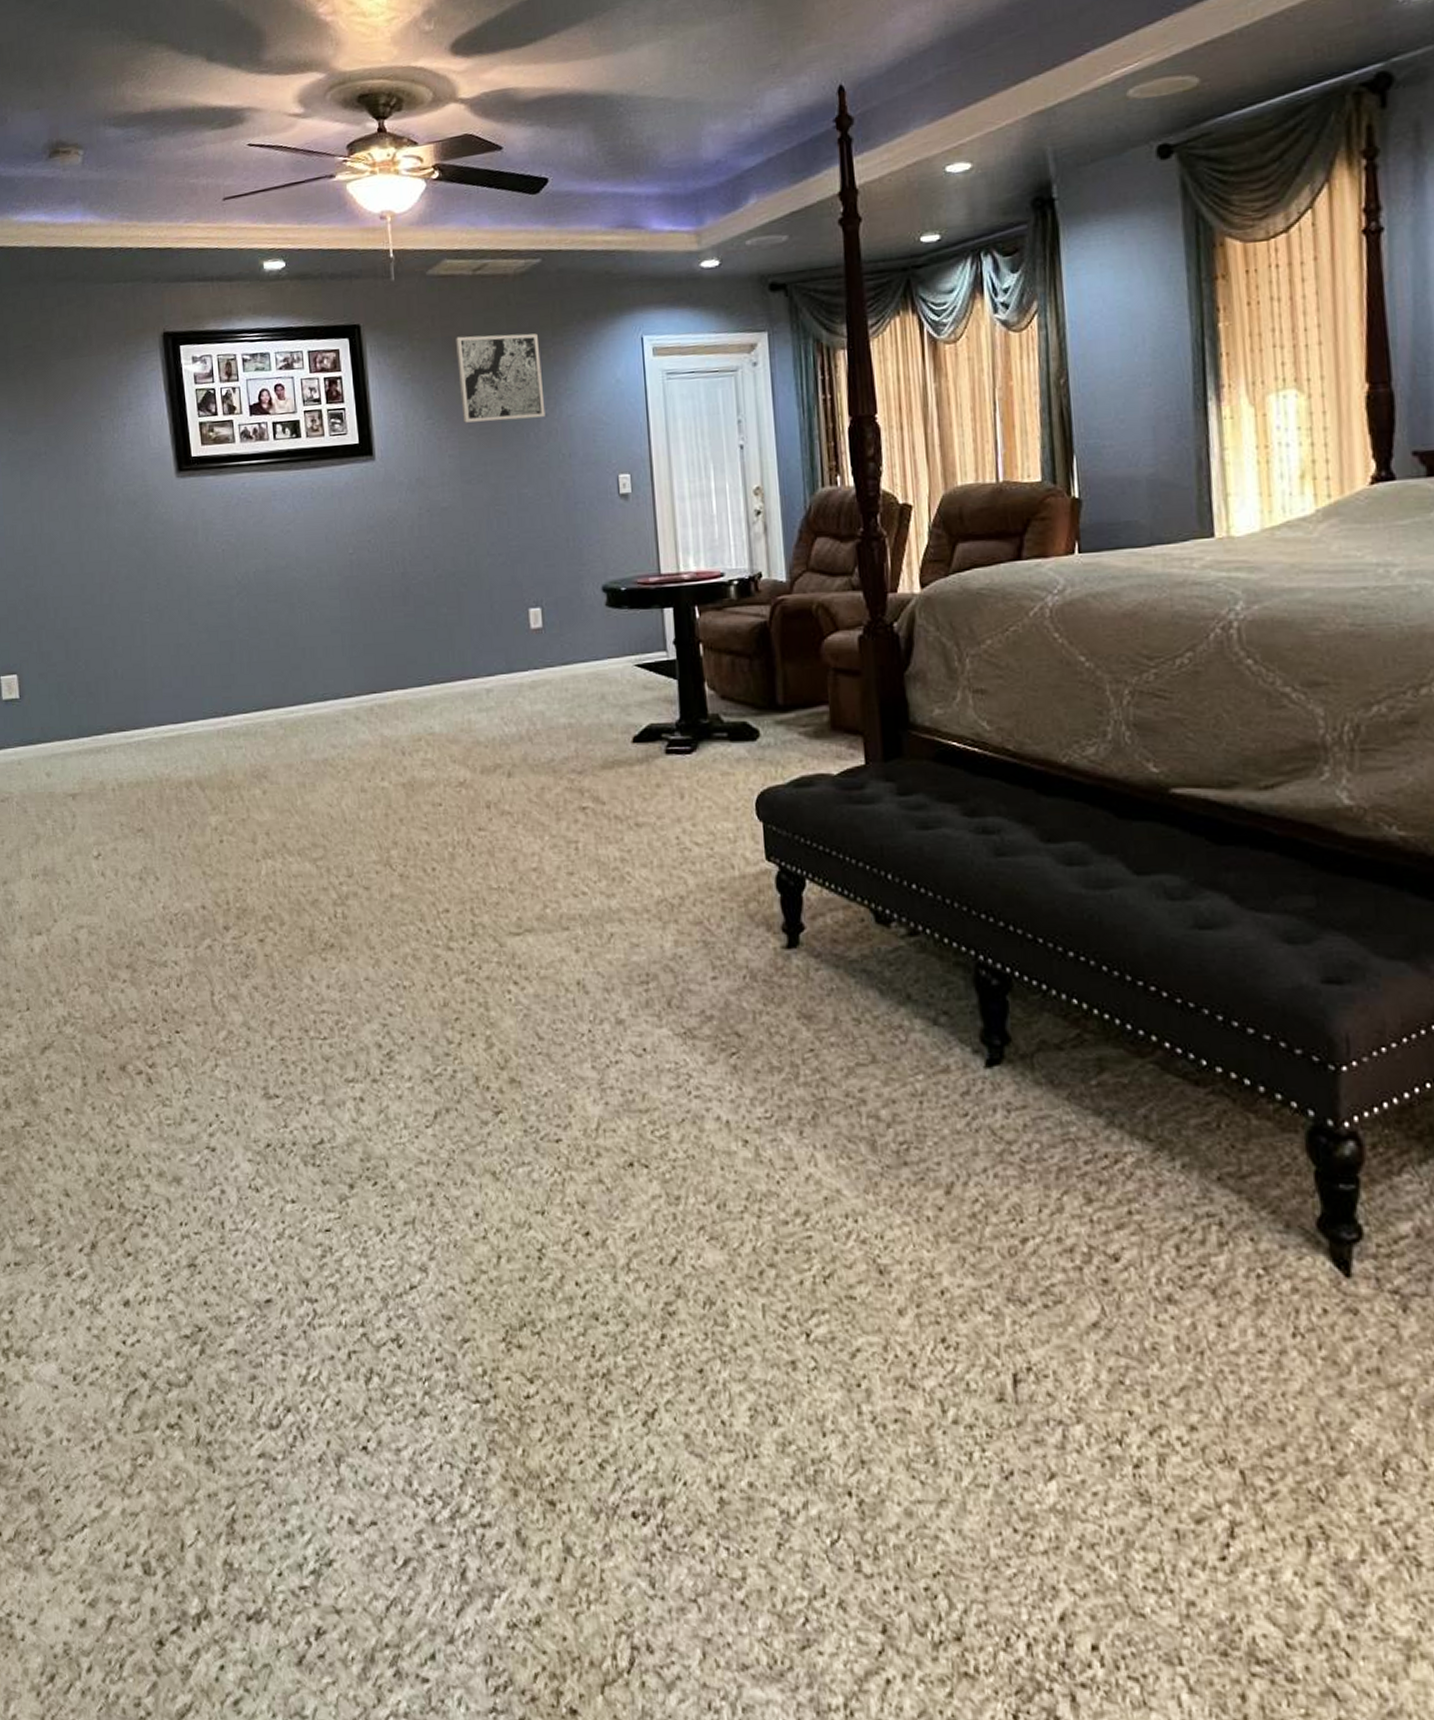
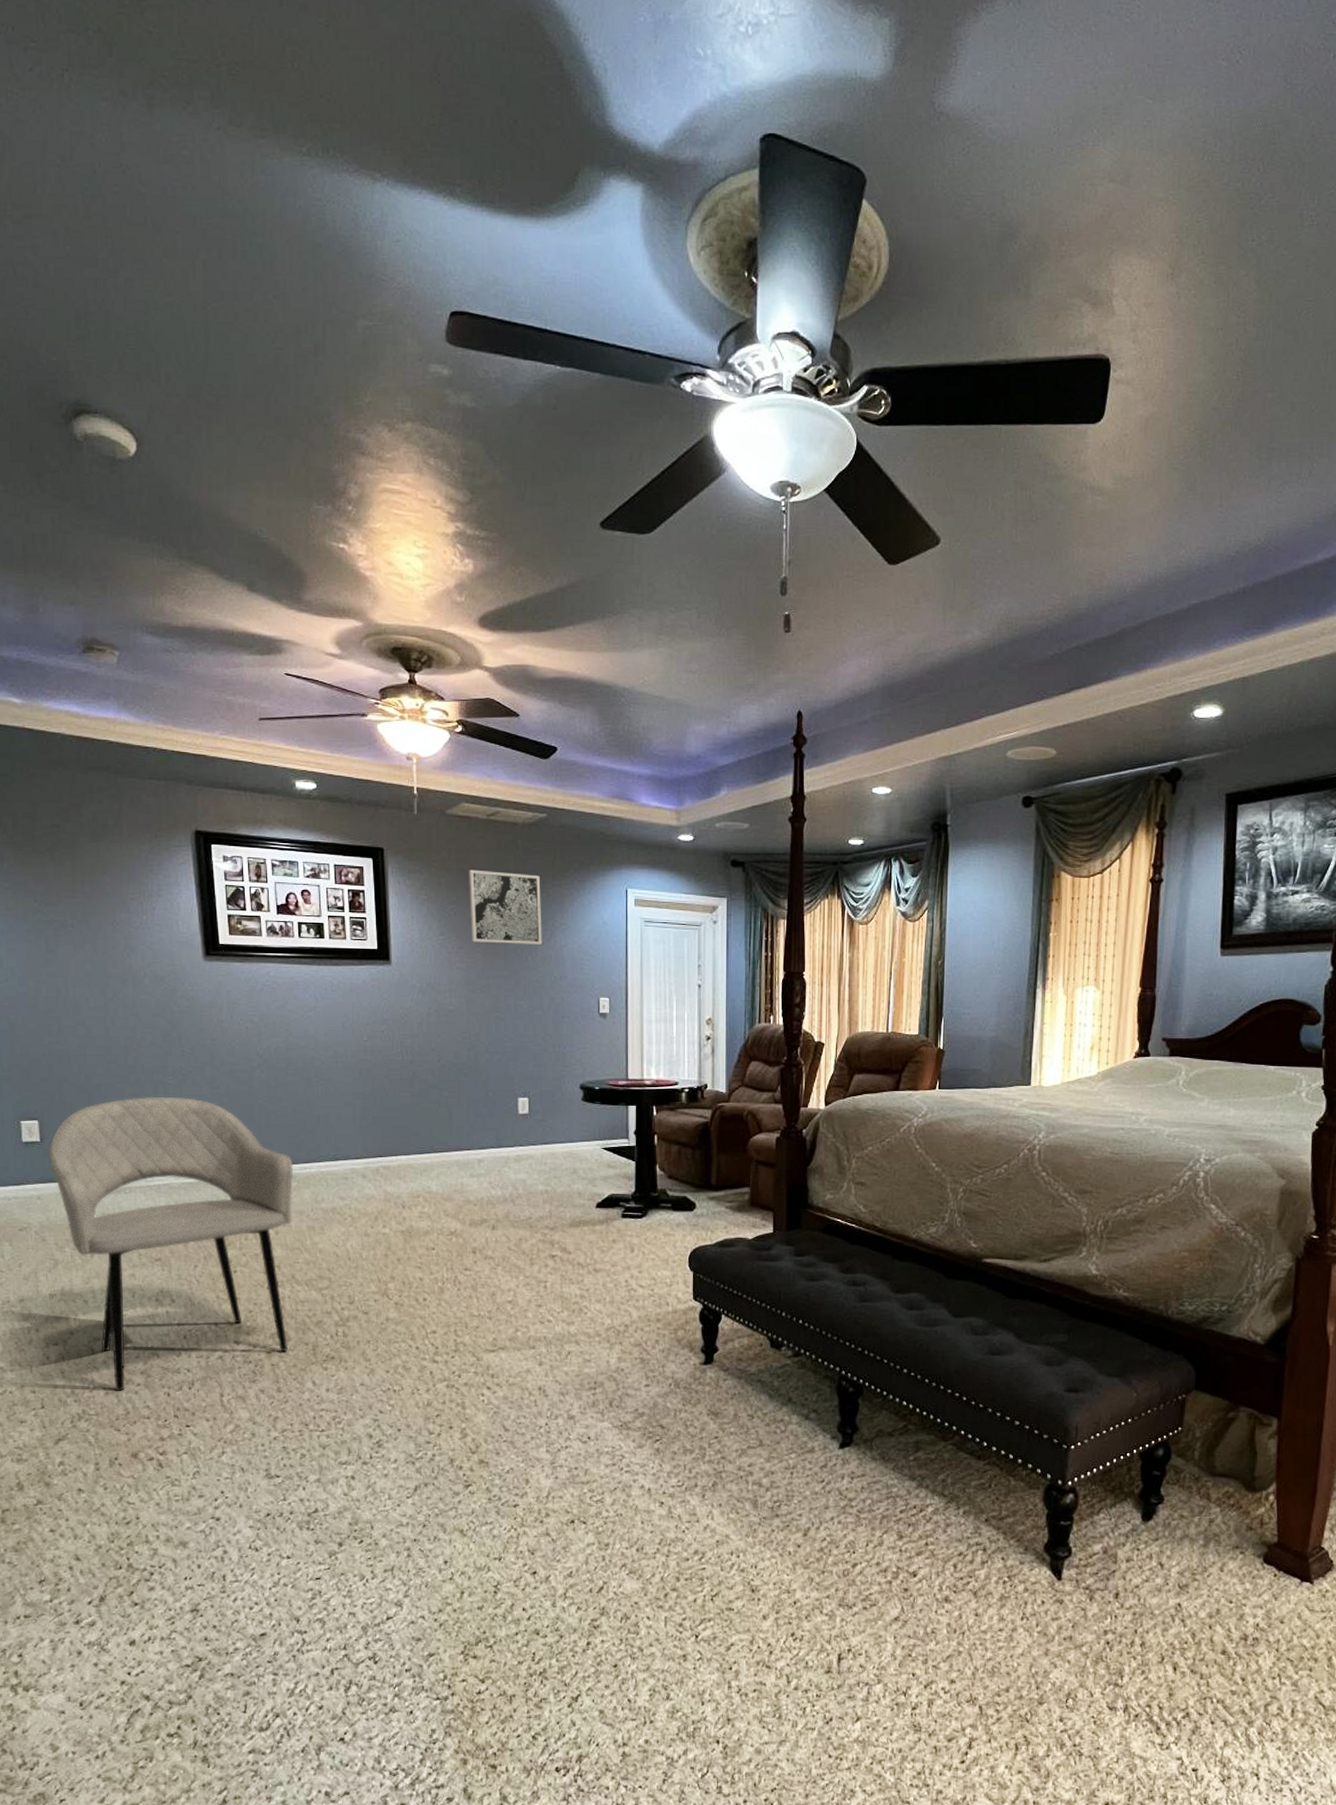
armchair: none [27,636,282,989] -> present [48,1096,293,1391]

